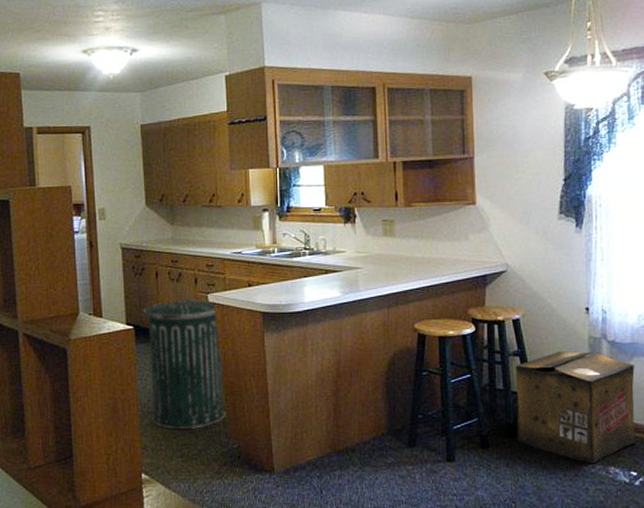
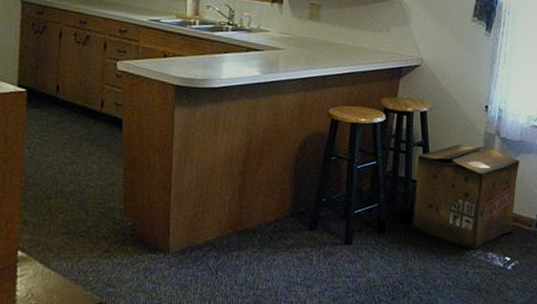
trash can: present [144,299,225,429] -> none [37,64,127,204]

